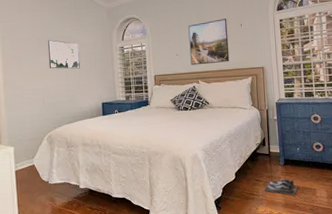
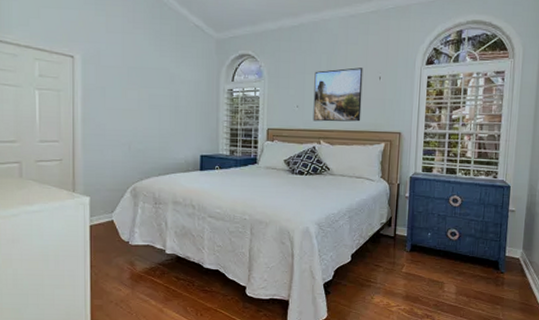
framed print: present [47,40,81,69] -> none [139,71,179,111]
shoe: present [264,178,298,196] -> none [383,267,423,288]

